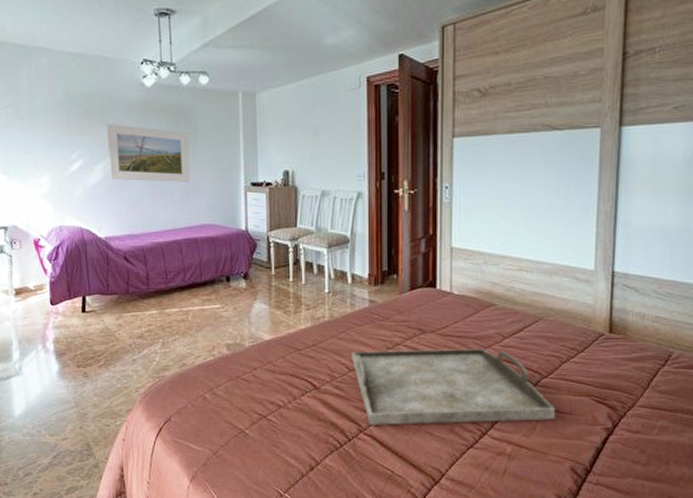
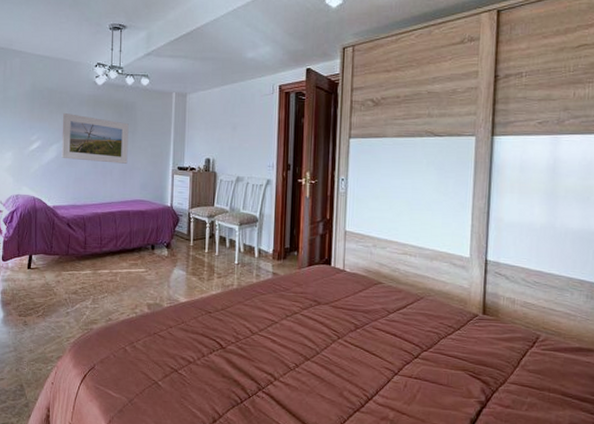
serving tray: present [352,348,555,425] -> none [255,317,434,391]

